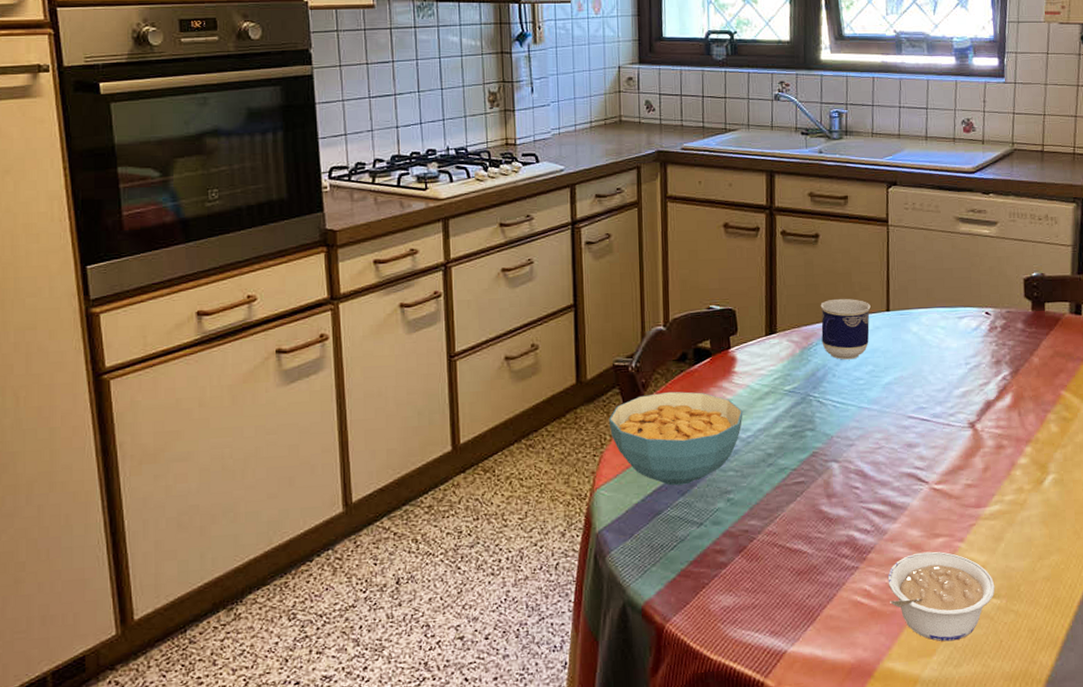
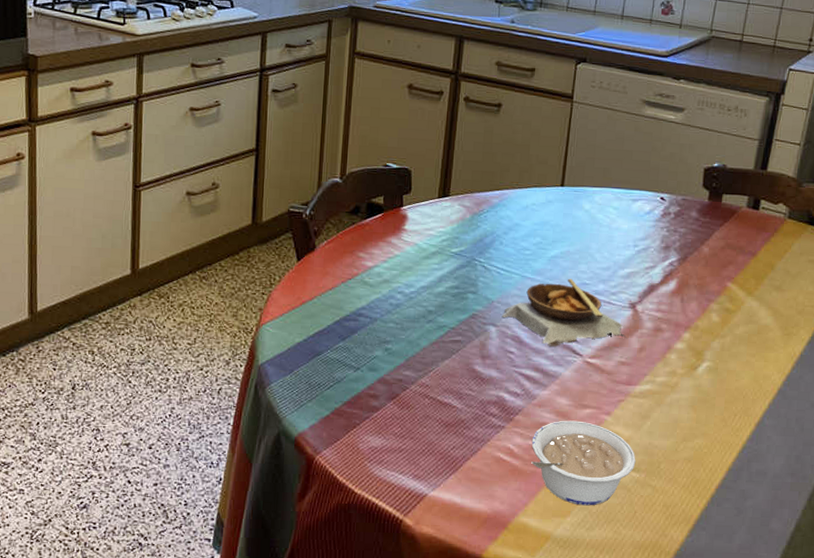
cereal bowl: present [608,391,743,486] -> none [279,241,409,331]
cup: present [820,298,871,360] -> none [493,169,546,230]
soup bowl: none [842,403,970,477] -> present [501,278,627,347]

